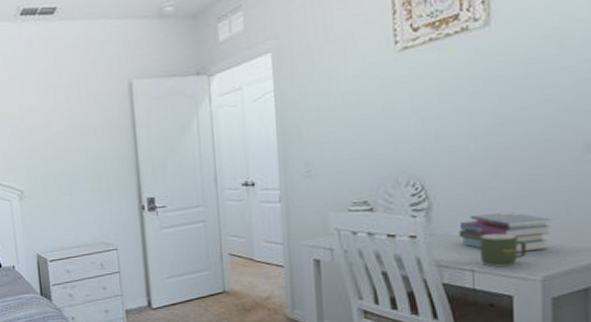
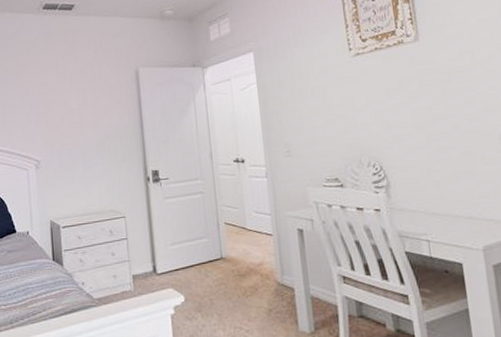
books: present [459,212,553,253] -> none [413,190,485,225]
mug: present [479,233,527,268] -> none [430,208,469,238]

